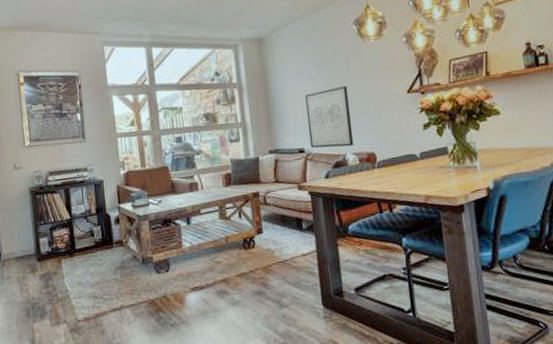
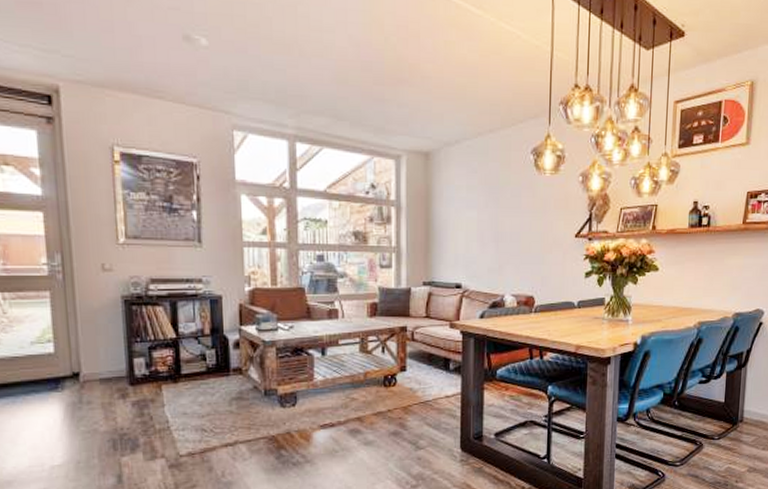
wall art: present [304,85,354,148] -> none [468,220,515,287]

